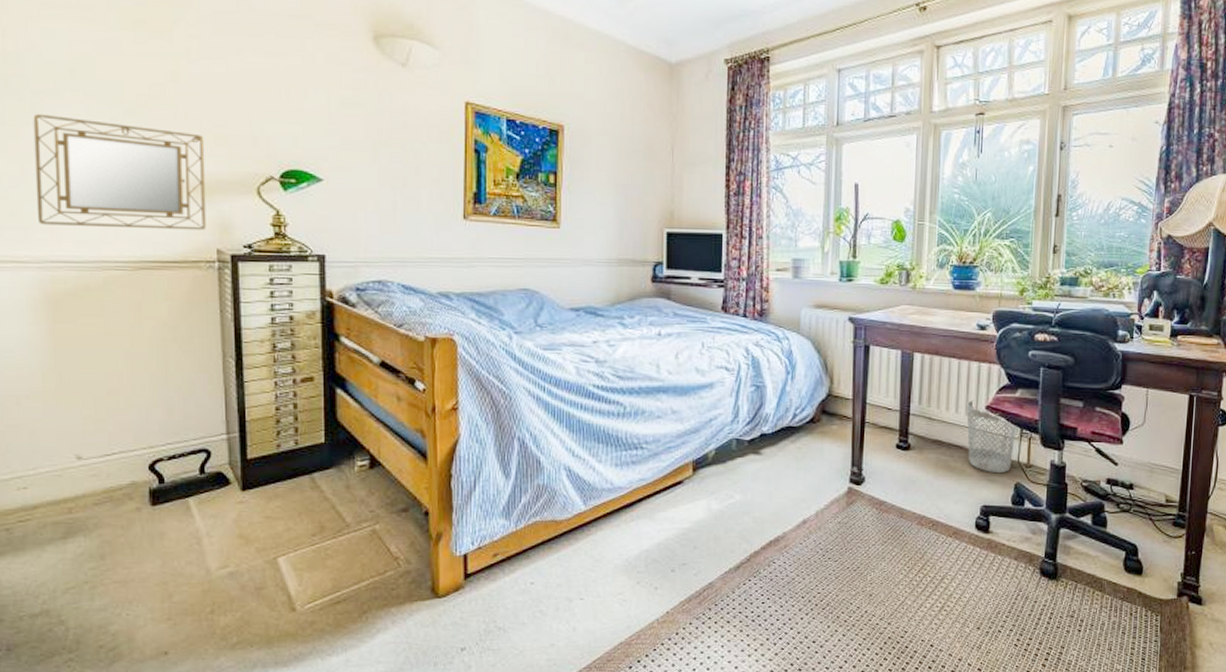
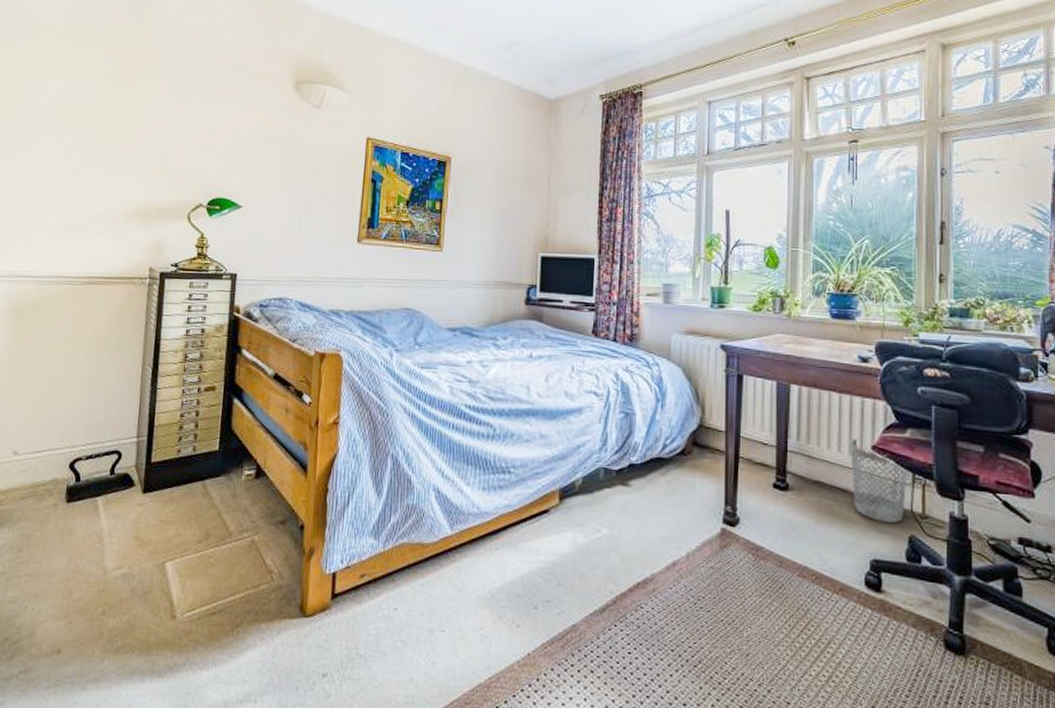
home mirror: present [33,113,207,231] -> none [15,152,151,251]

